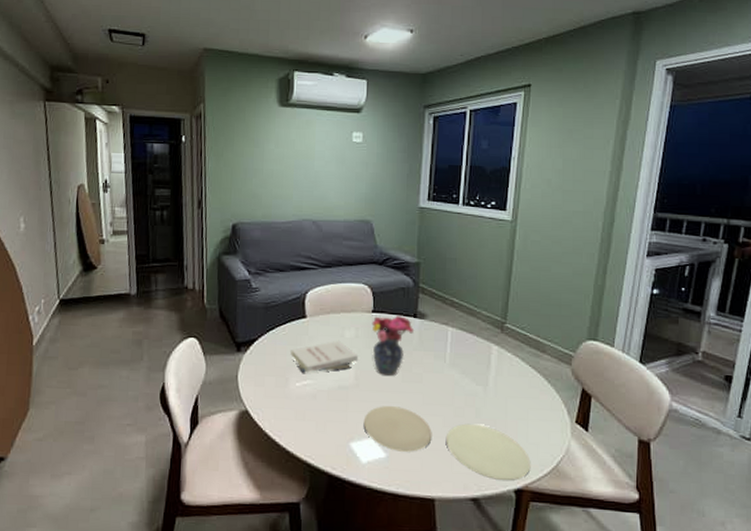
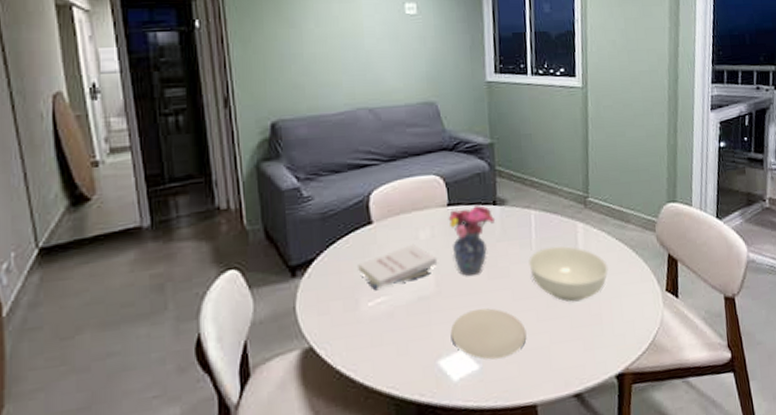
bowl: none [441,362,518,416] -> present [529,246,608,302]
plate: present [445,423,531,481] -> none [541,311,629,369]

